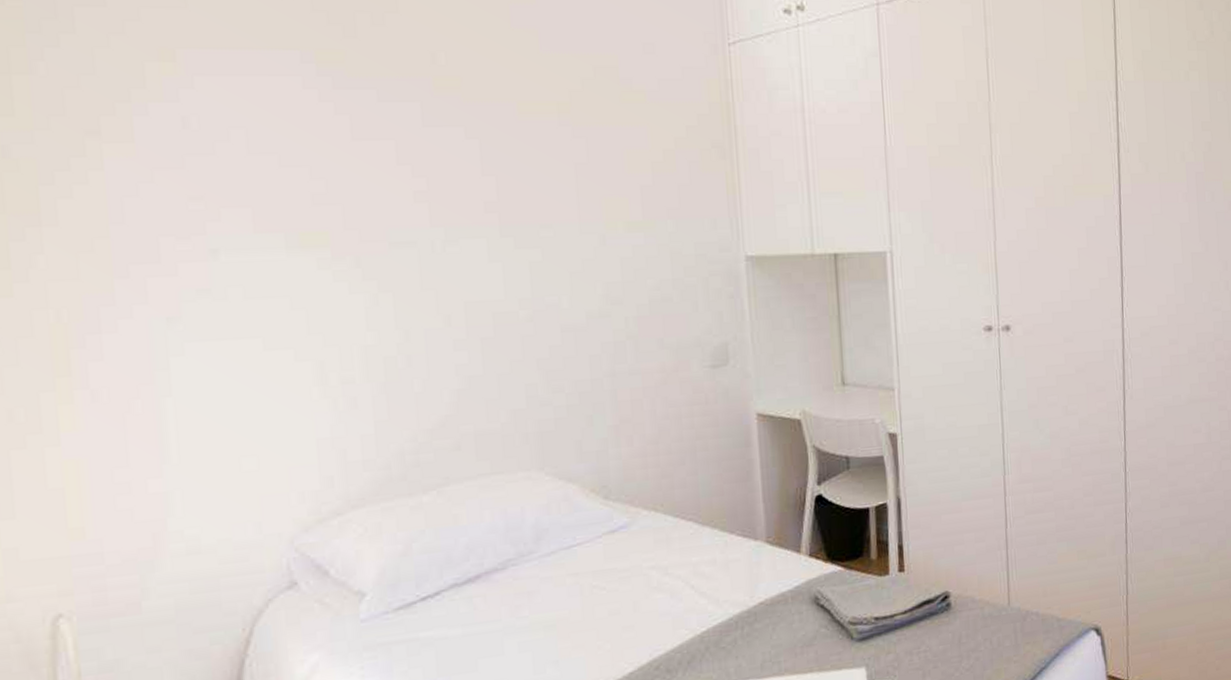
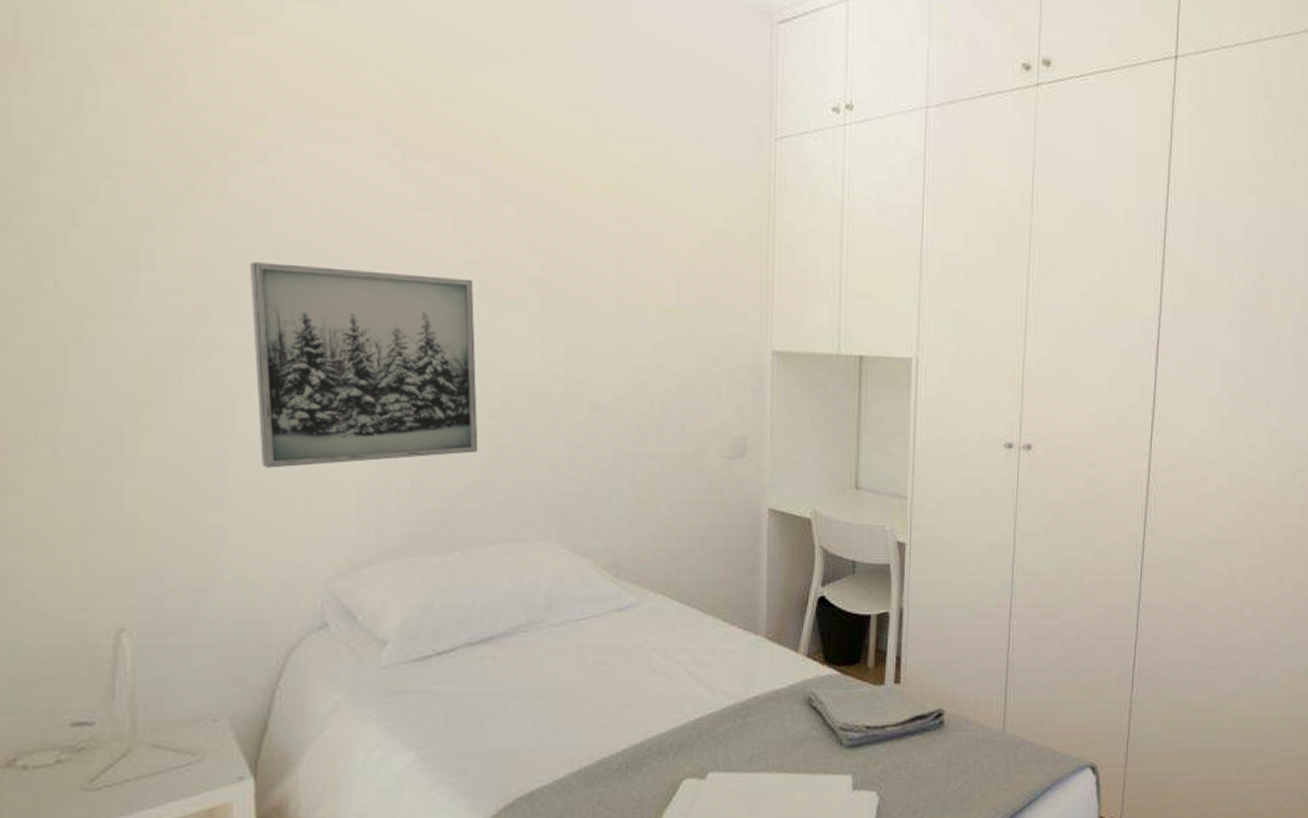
wall art: none [169,207,446,426] -> present [249,262,478,468]

